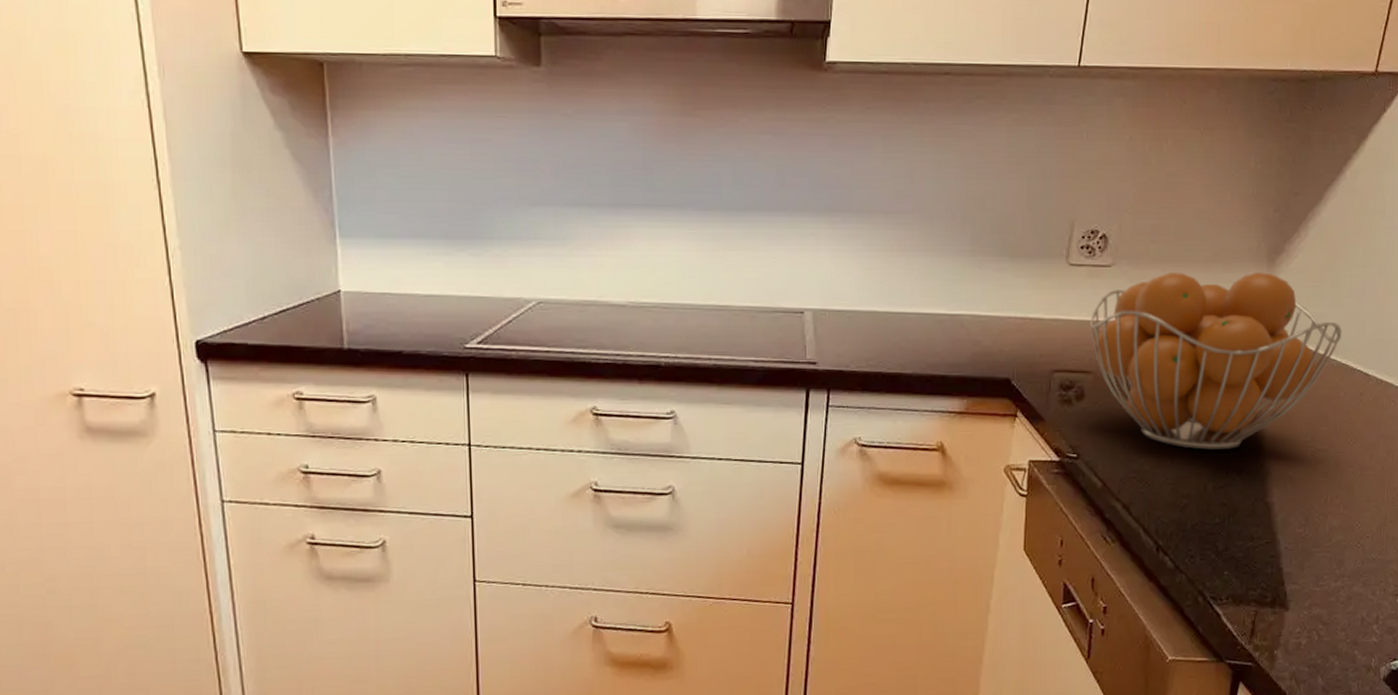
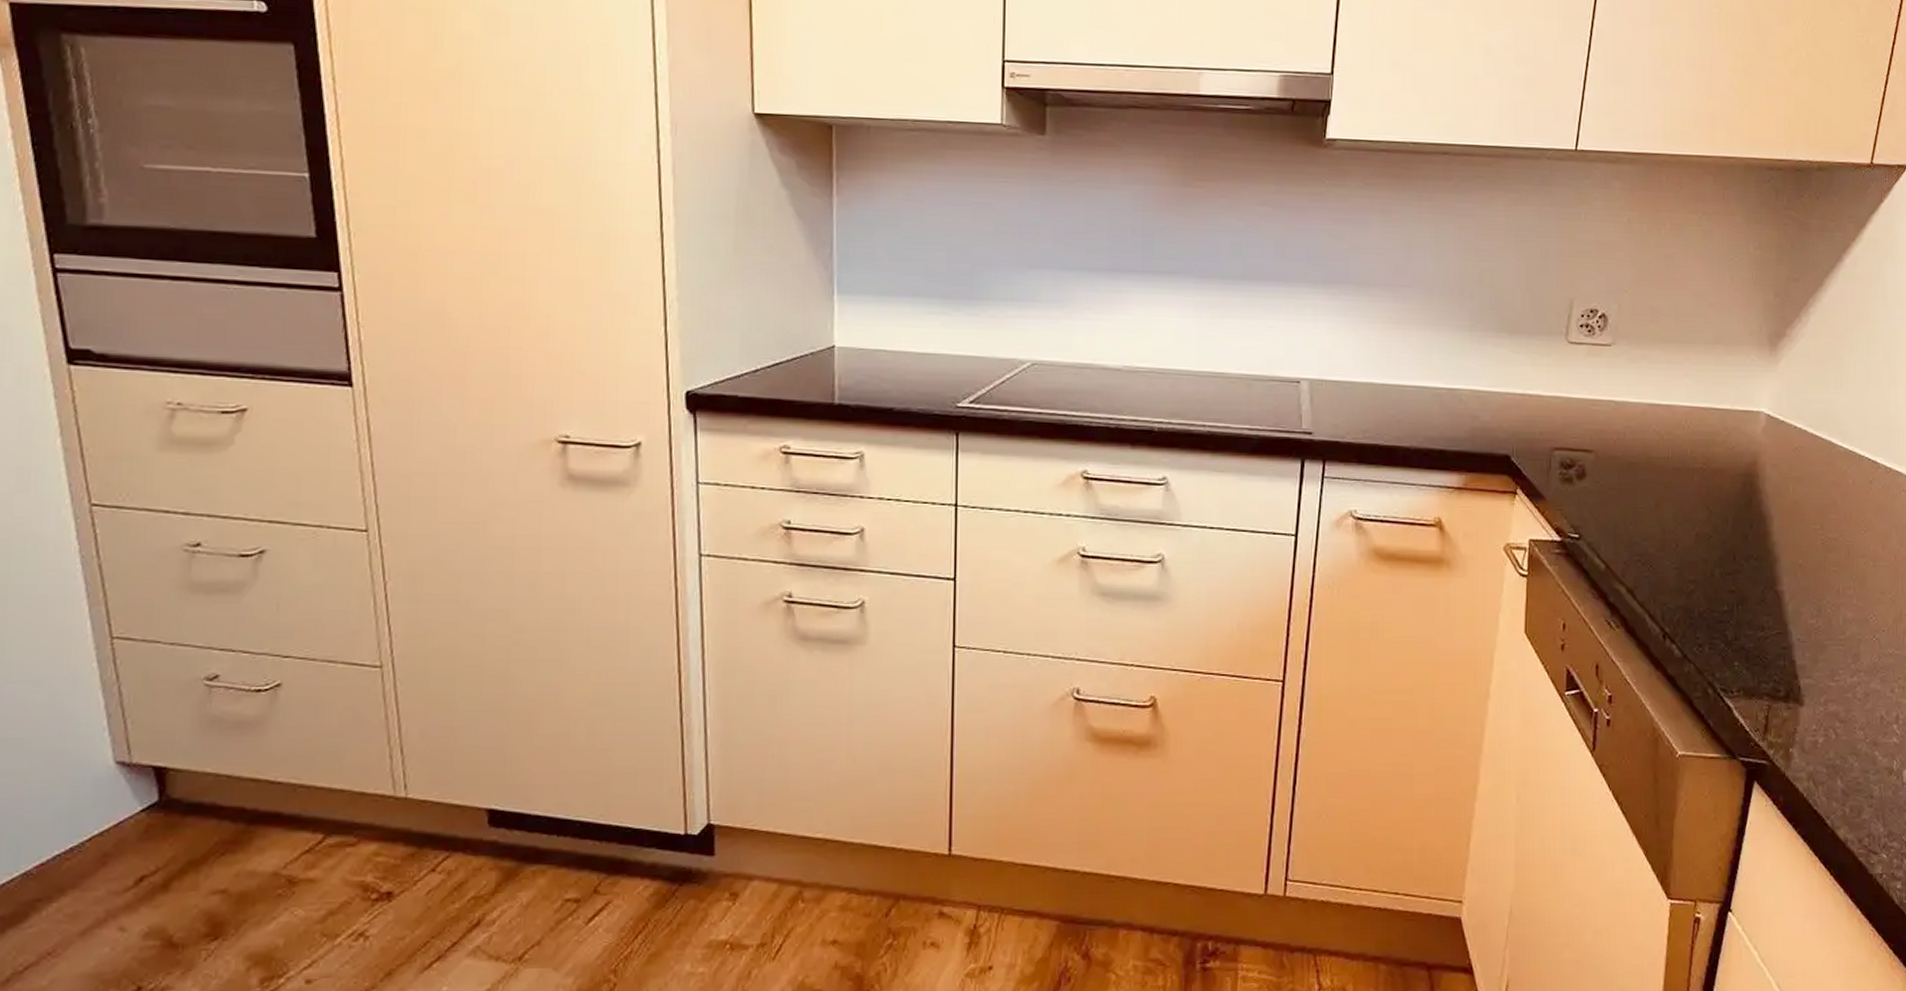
fruit basket: present [1090,271,1342,450] -> none [1591,352,1848,534]

